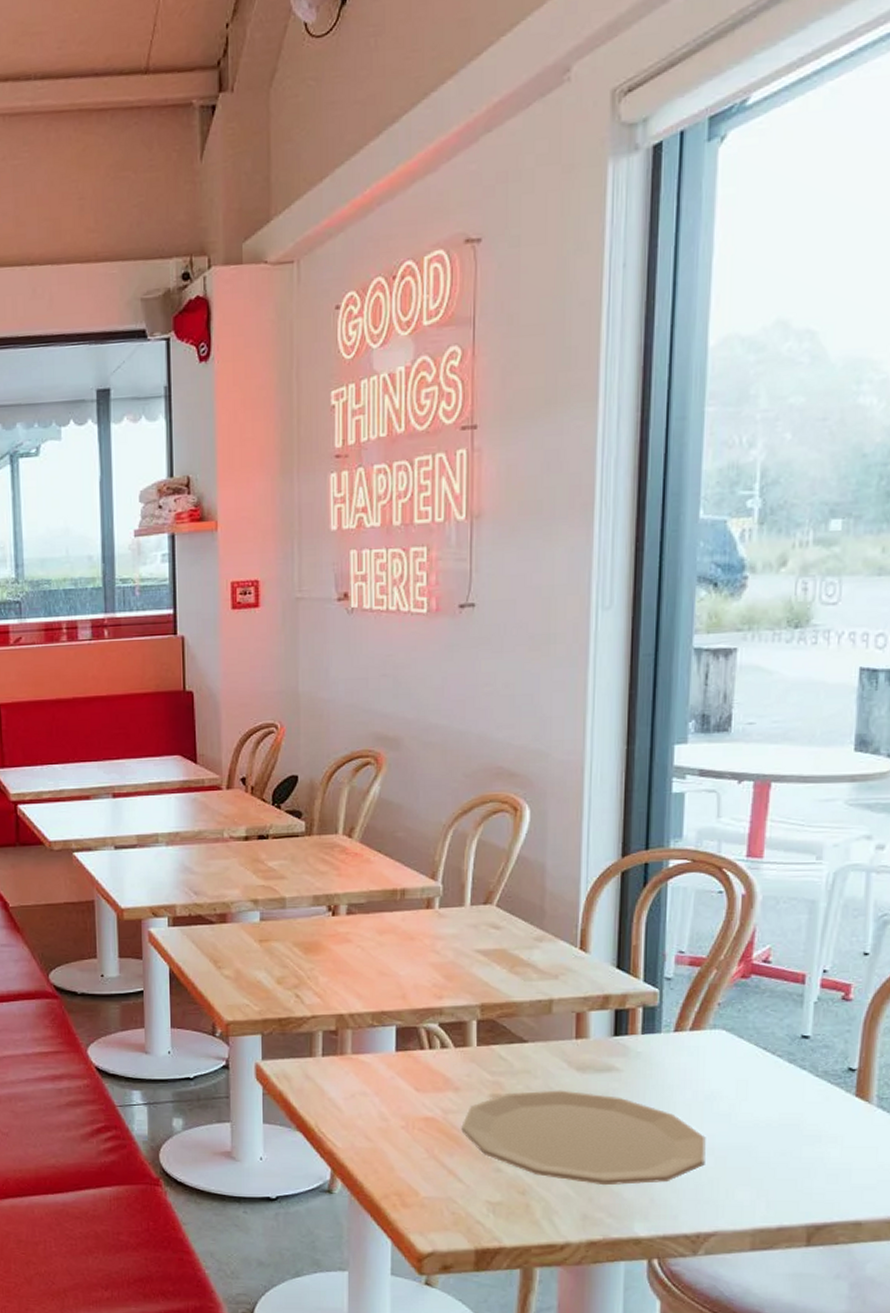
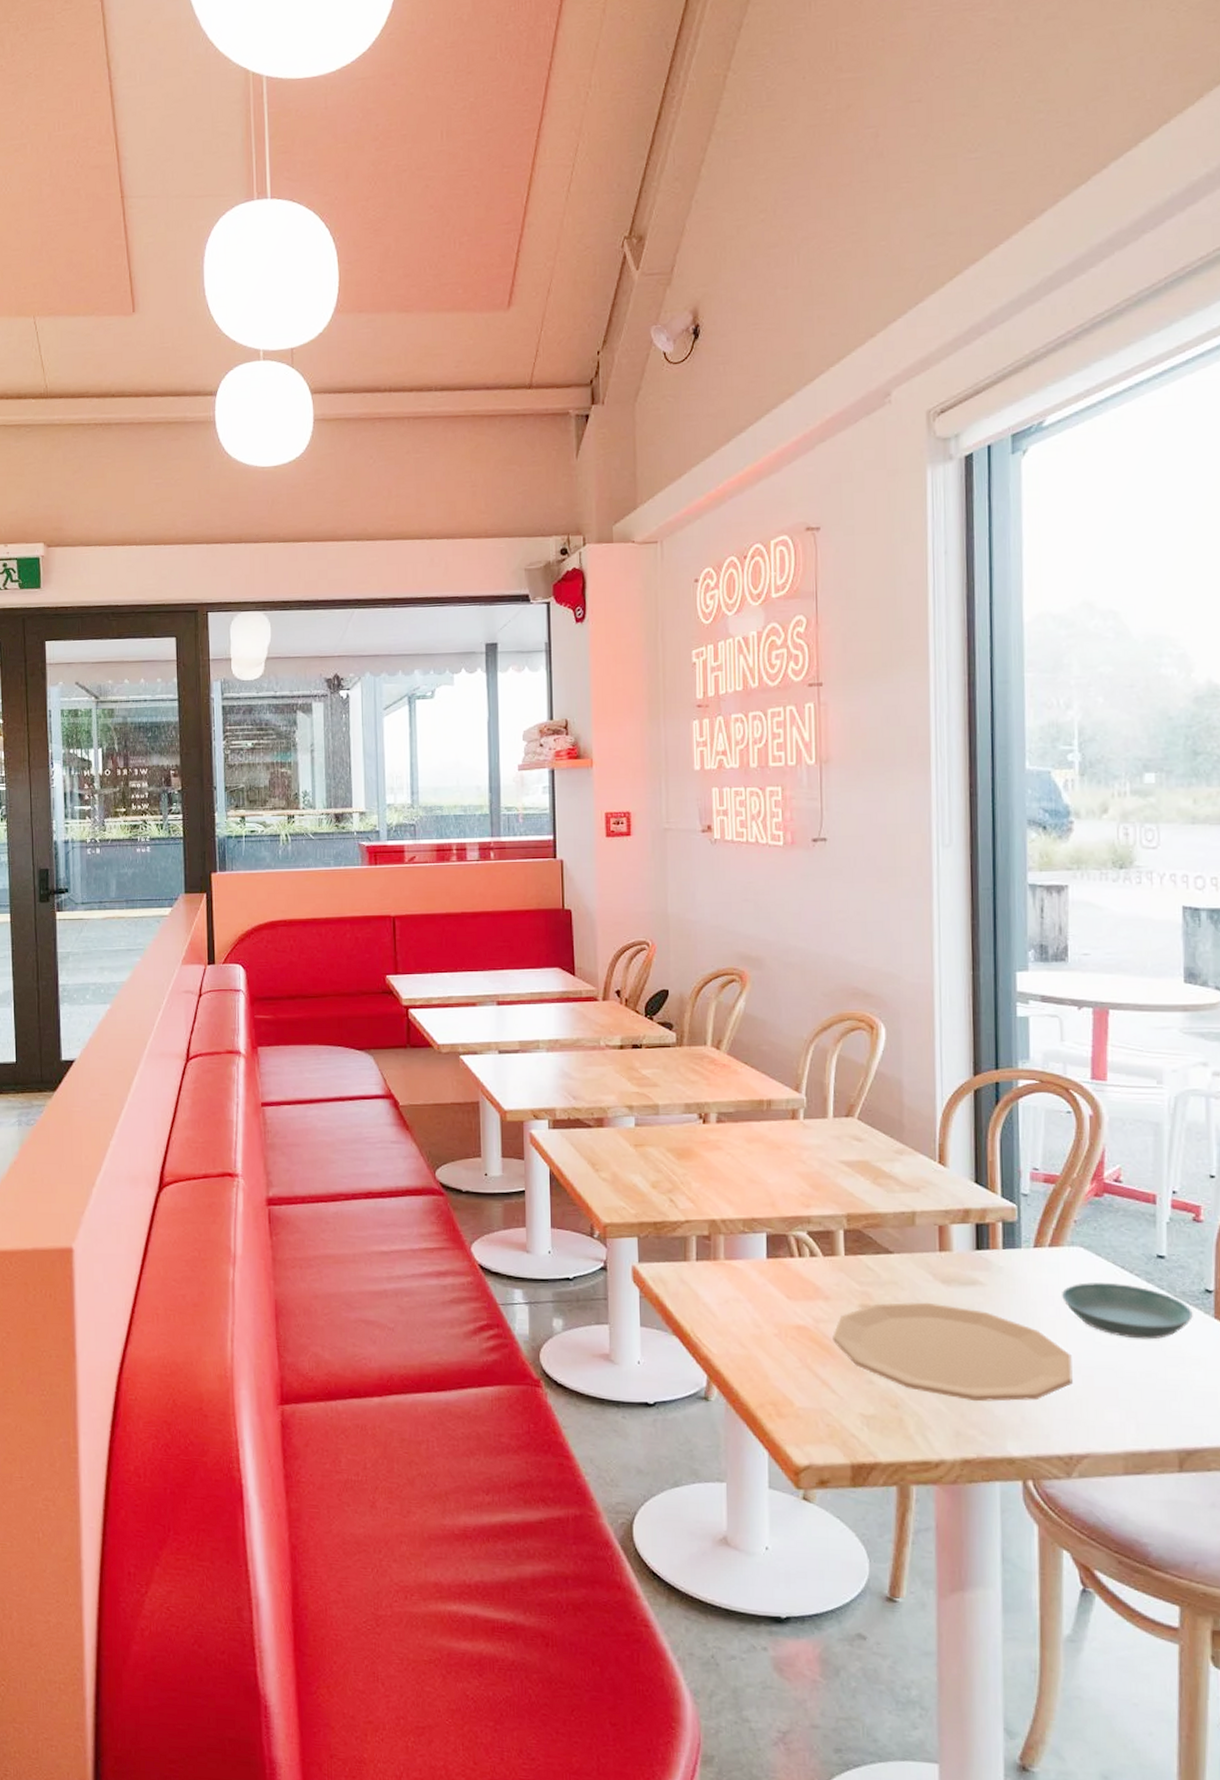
saucer: none [700,1065,834,1119] -> present [1062,1282,1193,1340]

